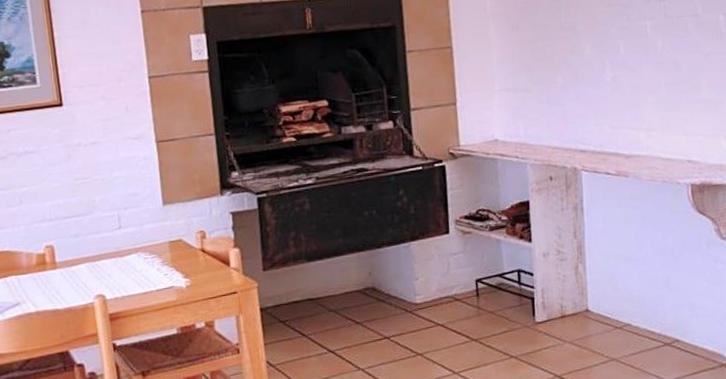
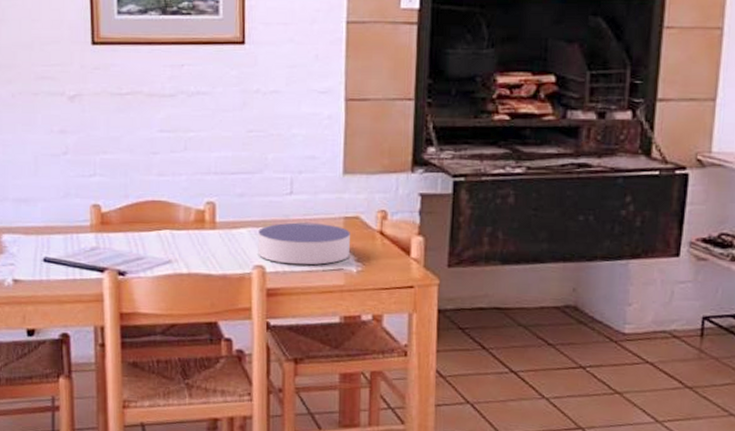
coaster: none [95,250,178,290] -> present [258,222,350,265]

